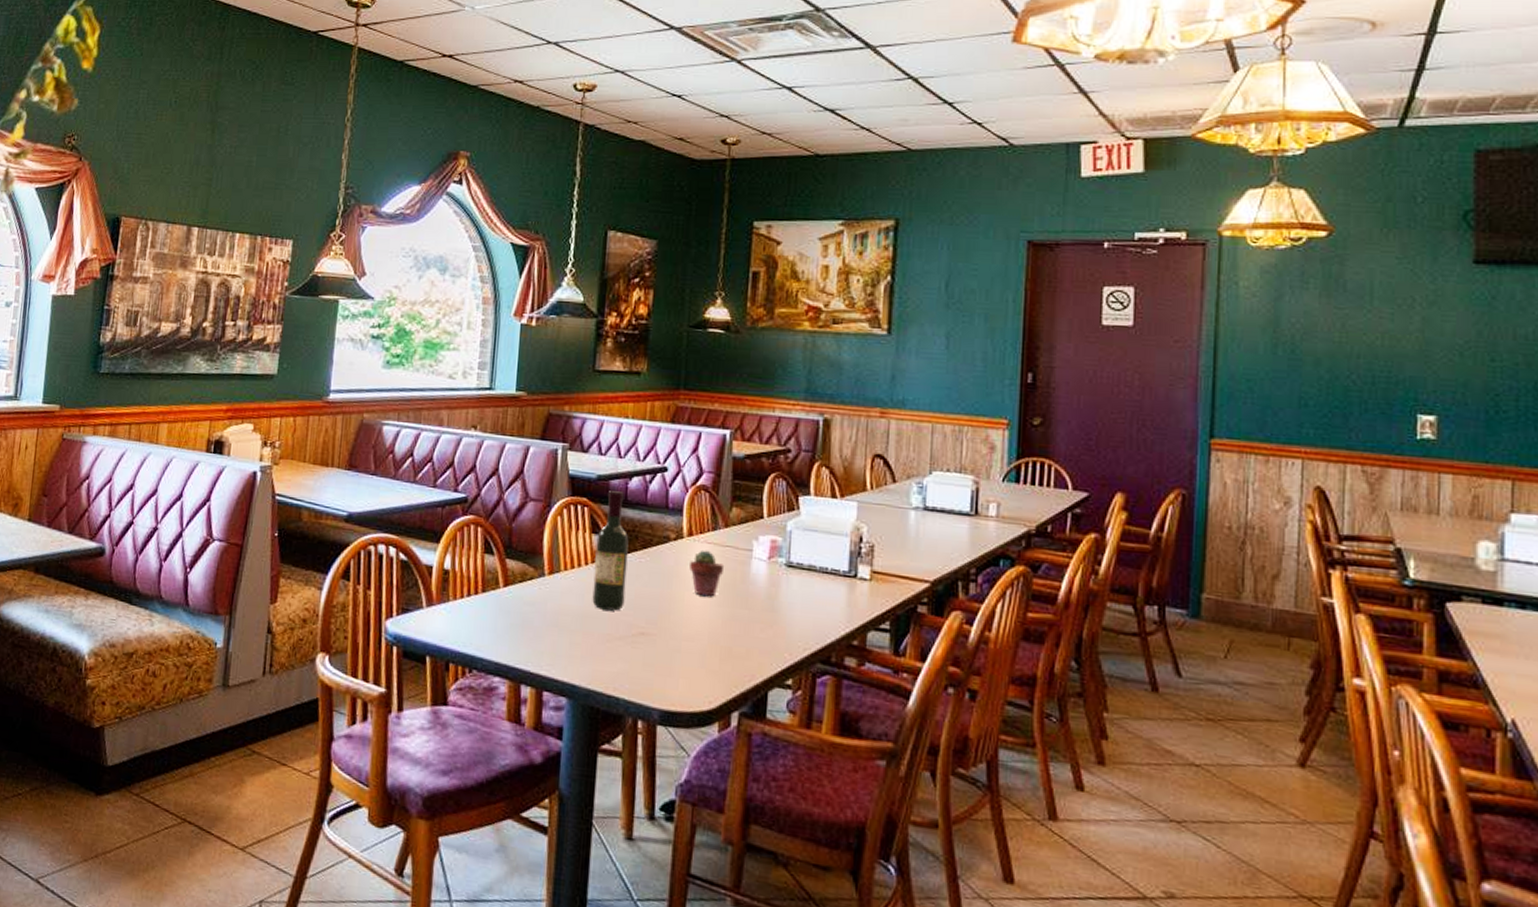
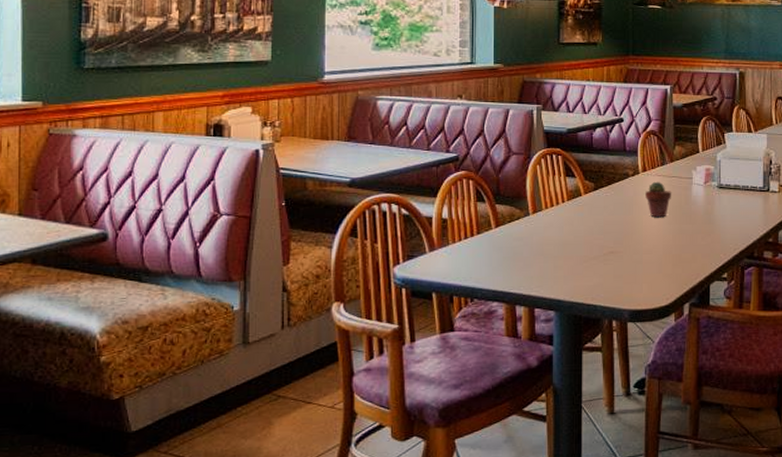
wine bottle: present [592,491,629,611] -> none [570,141,596,237]

